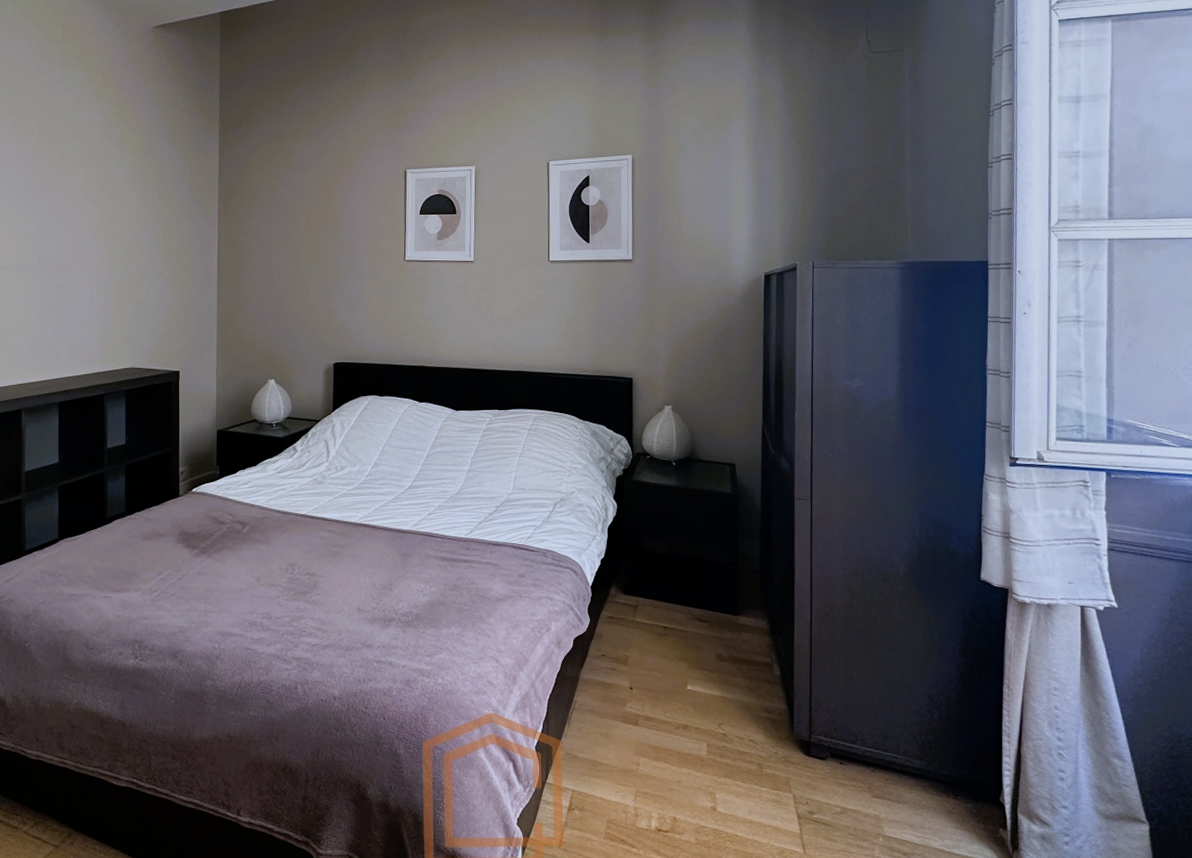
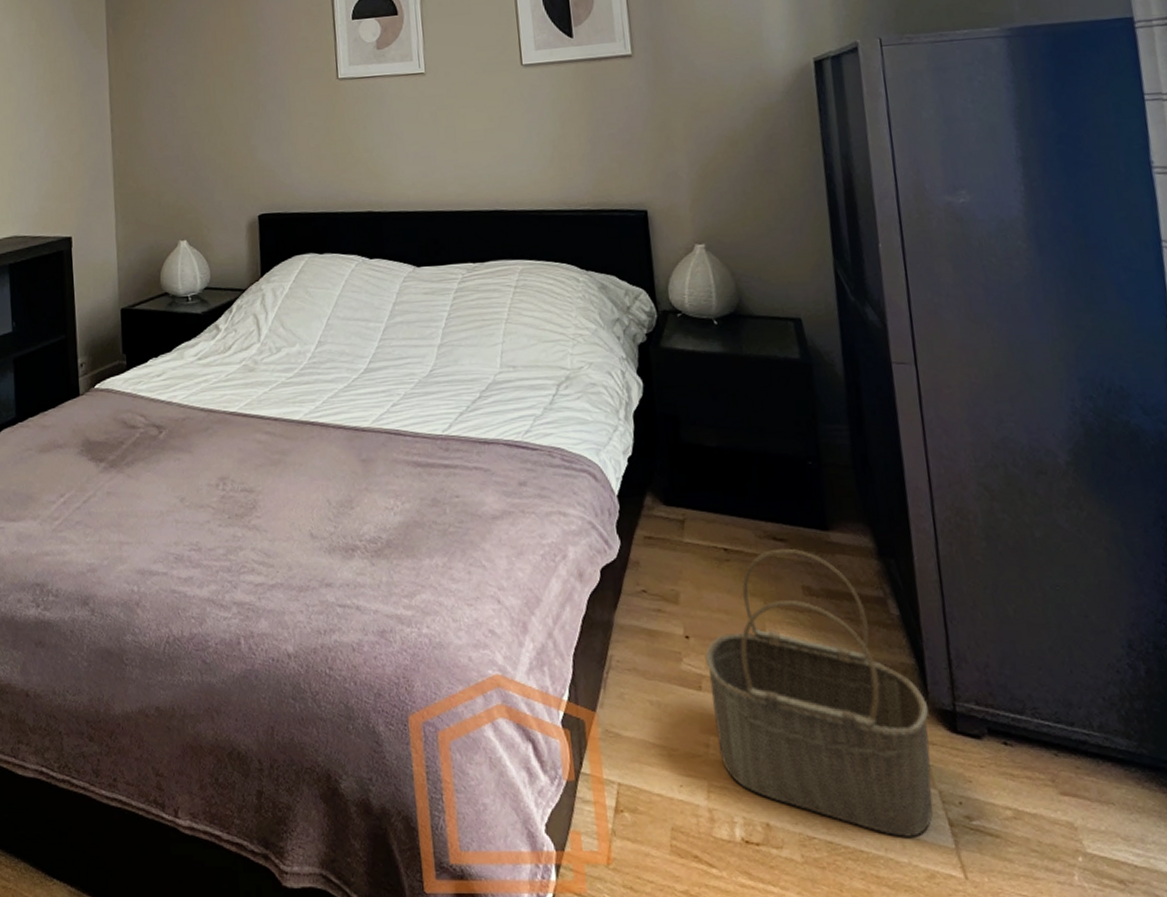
wicker basket: none [642,627,793,826] -> present [705,548,933,837]

